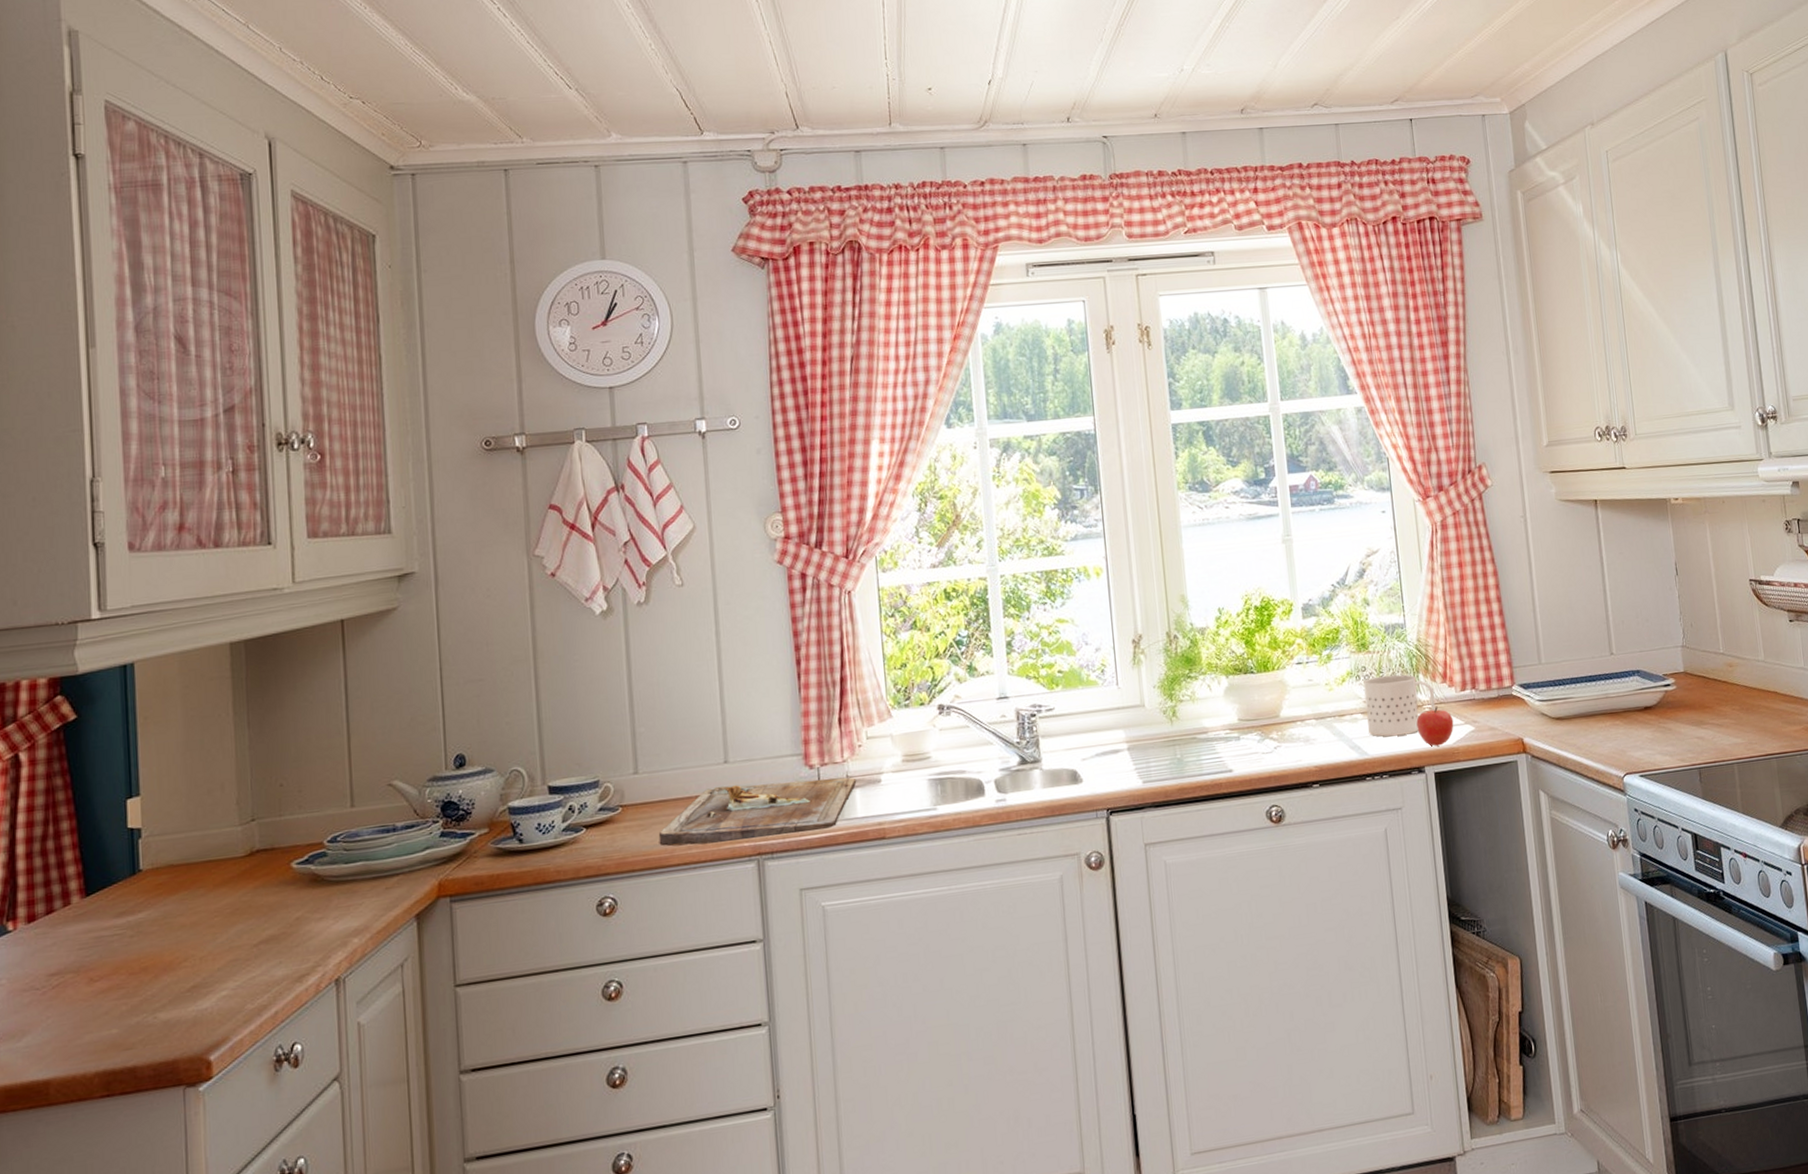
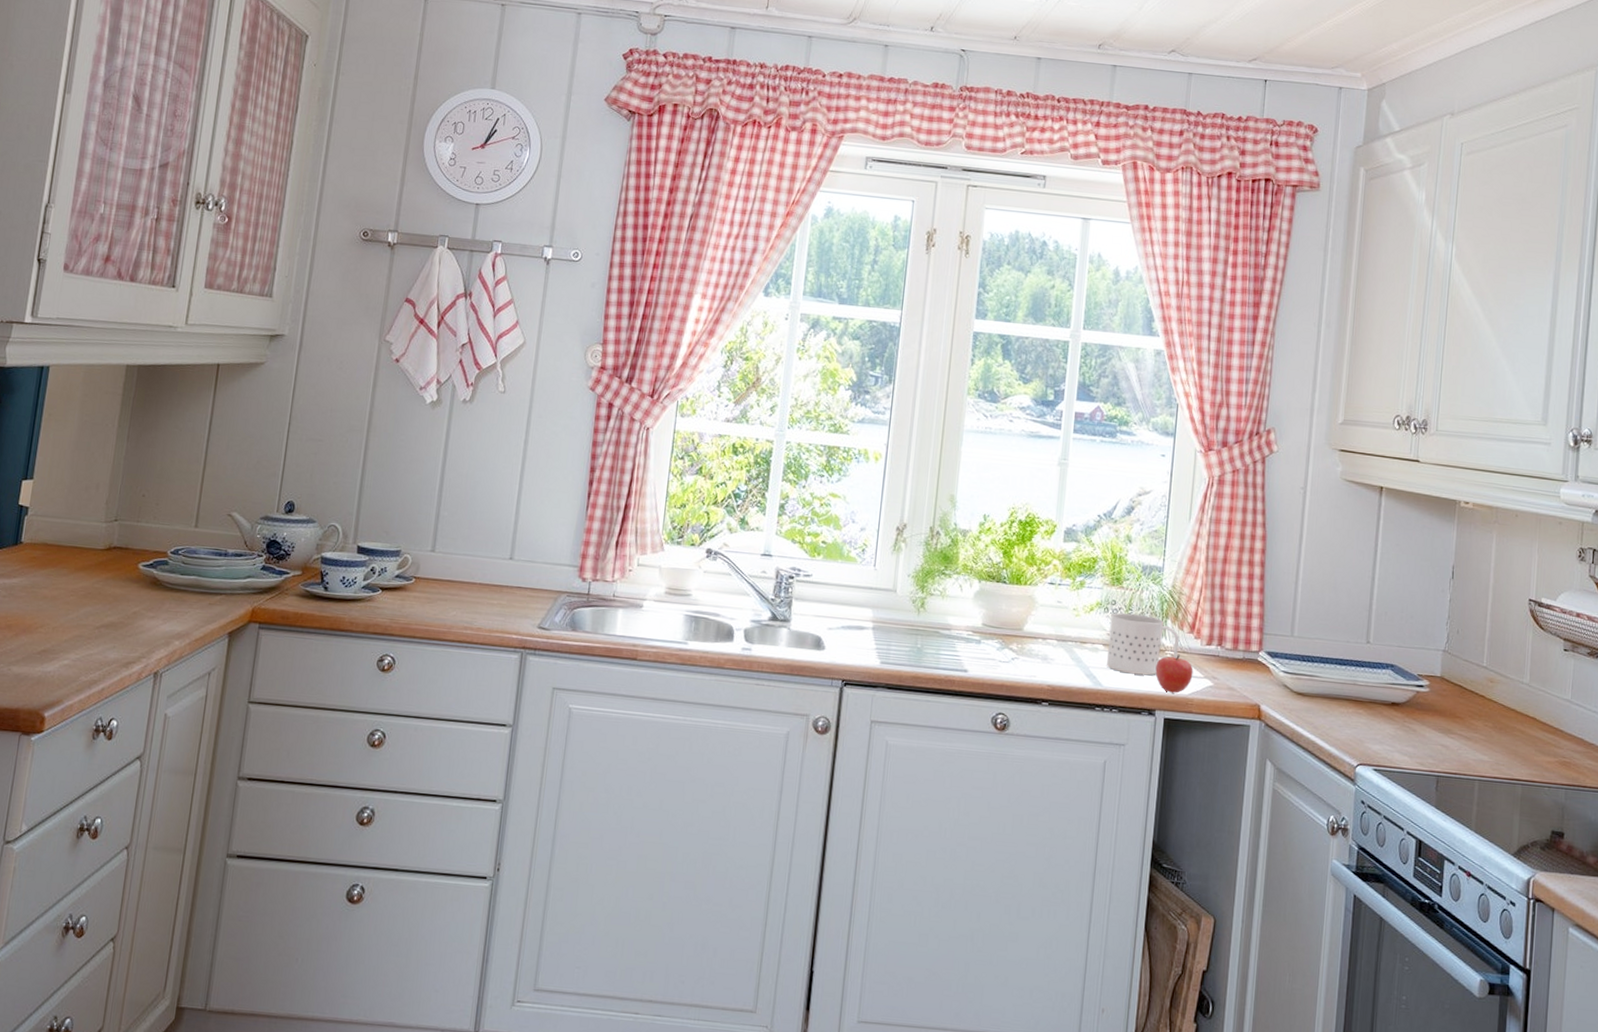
cutting board: present [658,777,857,847] -> none [440,579,622,640]

